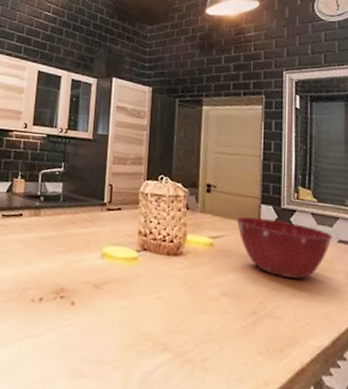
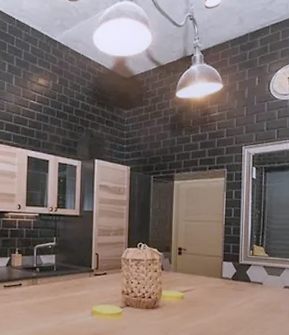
mixing bowl: present [236,216,333,279] -> none [202,273,280,320]

